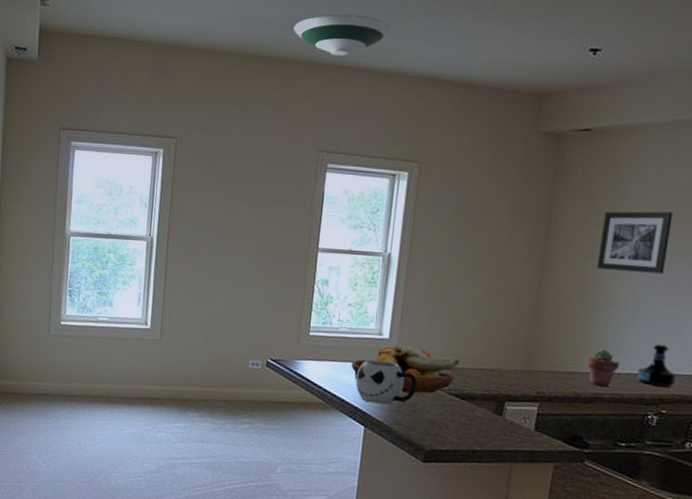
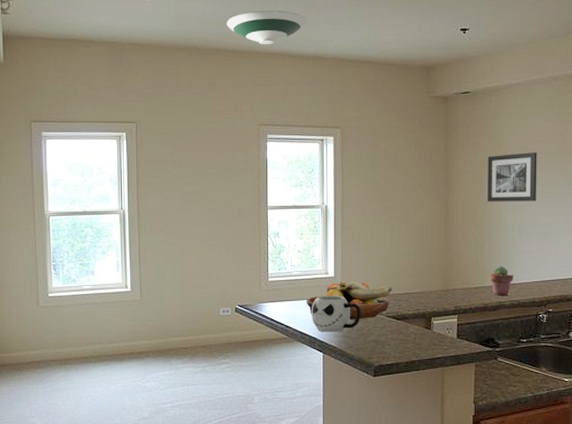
tequila bottle: present [636,344,677,387] -> none [527,257,556,290]

